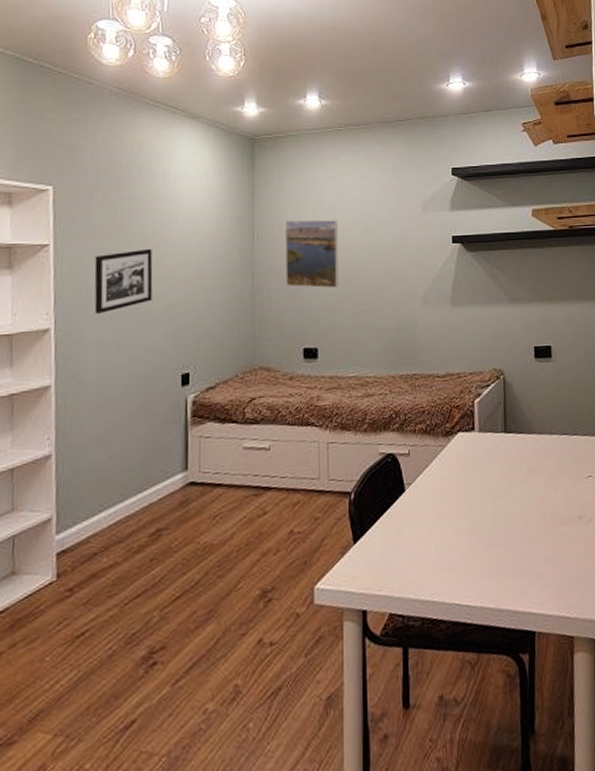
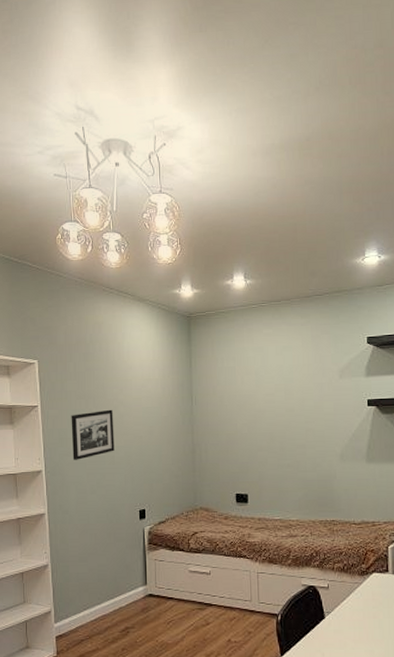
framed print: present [286,220,339,289] -> none [218,385,265,445]

